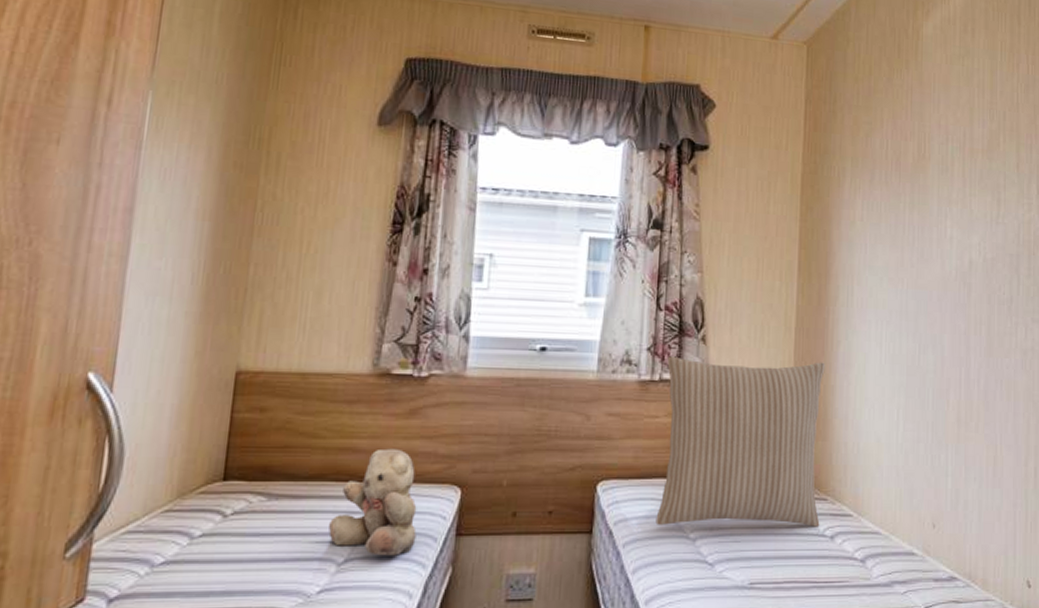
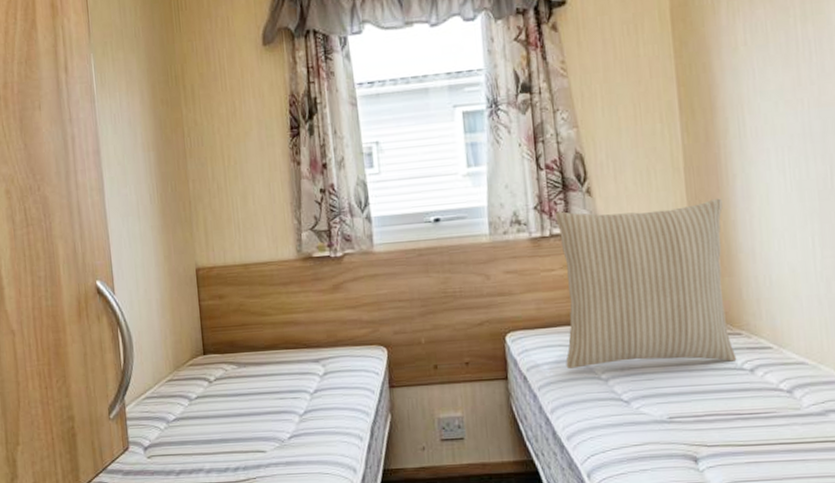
teddy bear: present [328,448,417,556] -> none [287,319,358,407]

